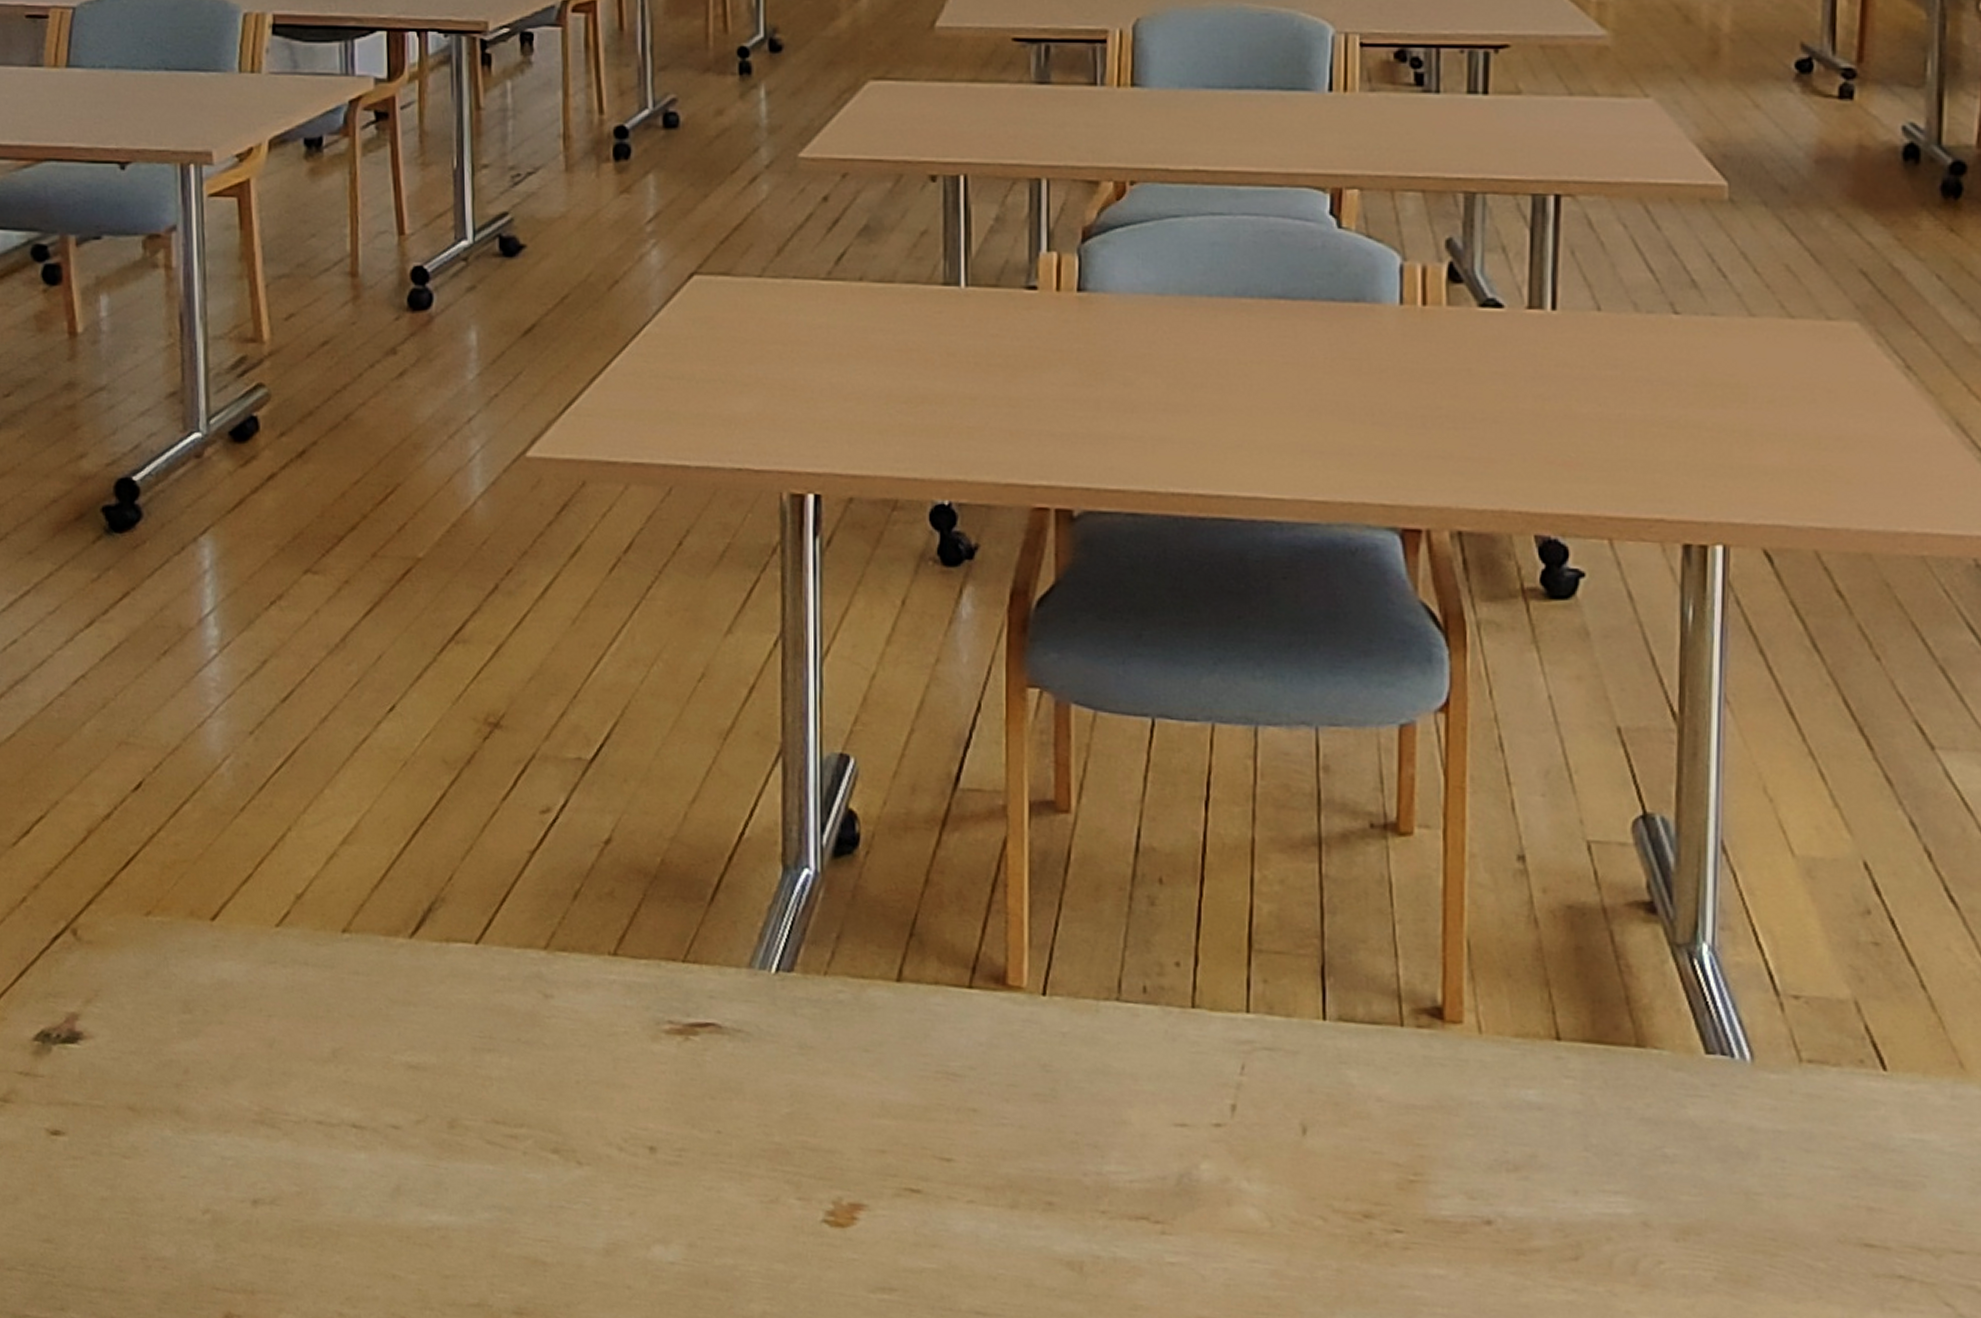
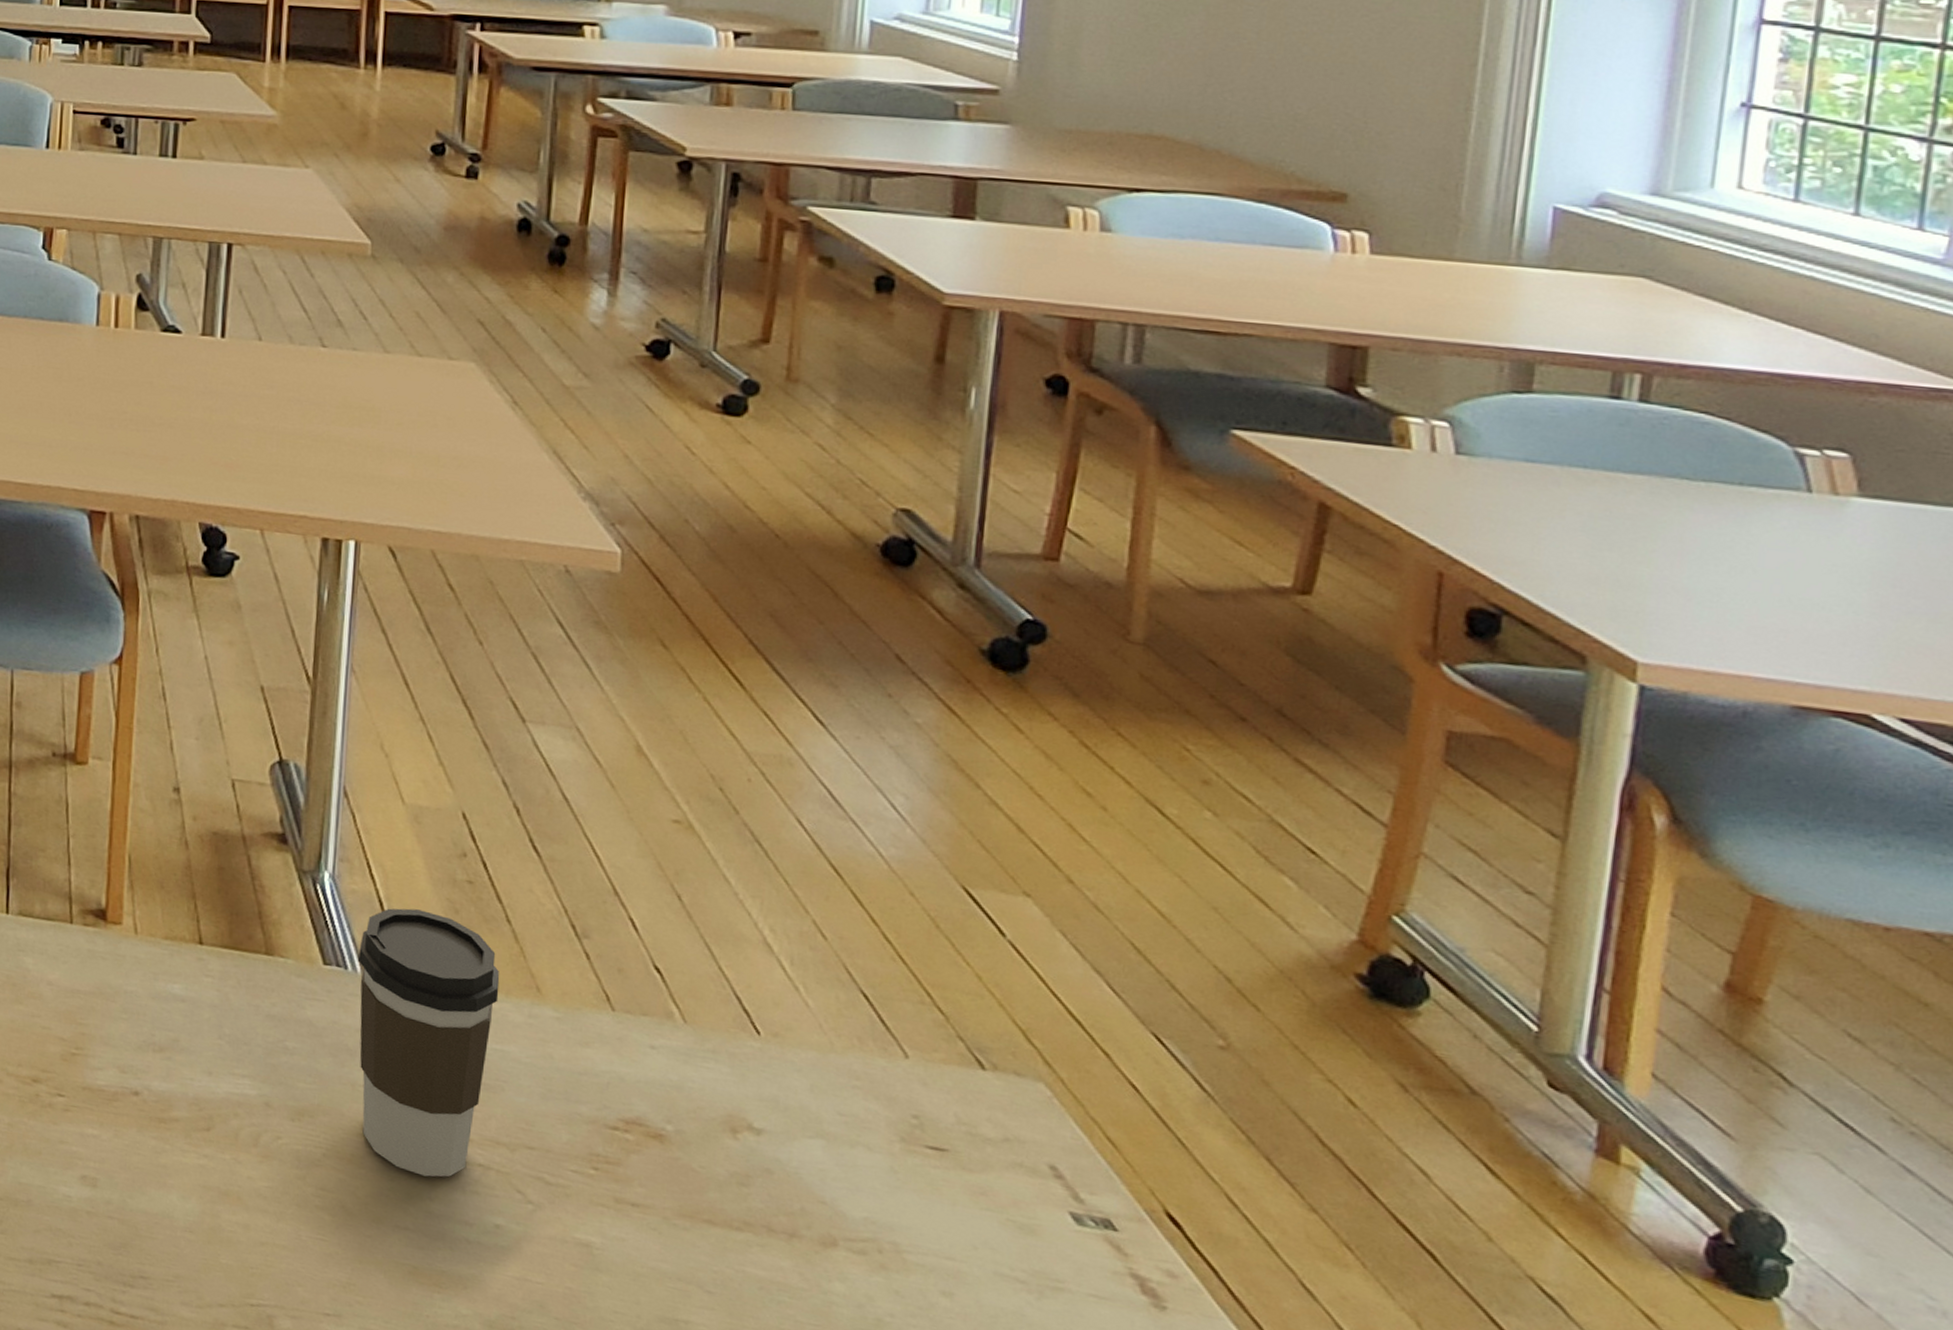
coffee cup: none [1745,980,1916,1295] -> present [357,908,500,1177]

